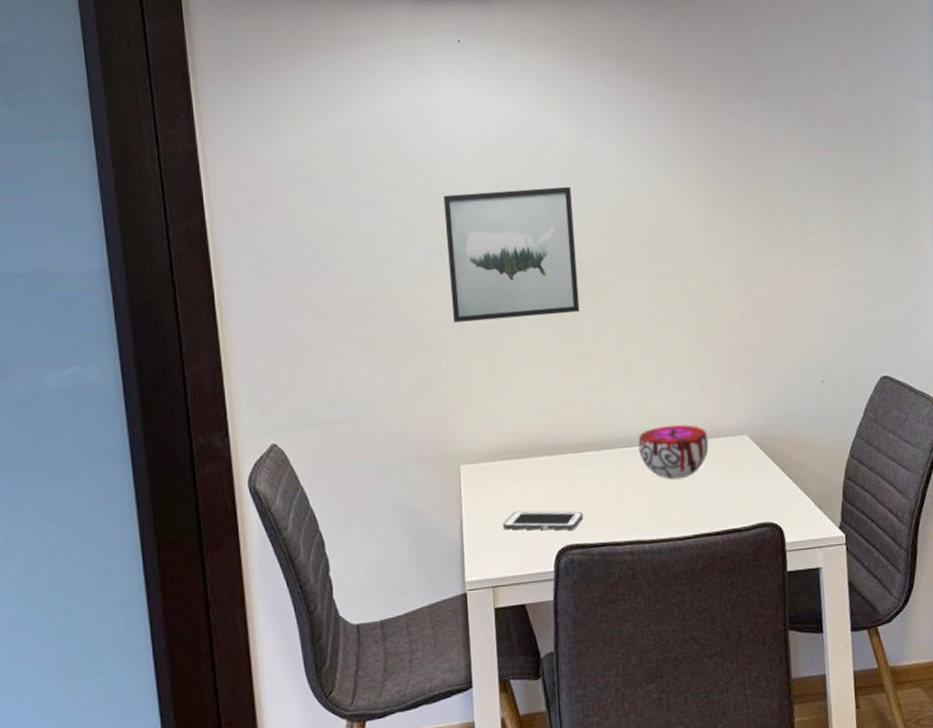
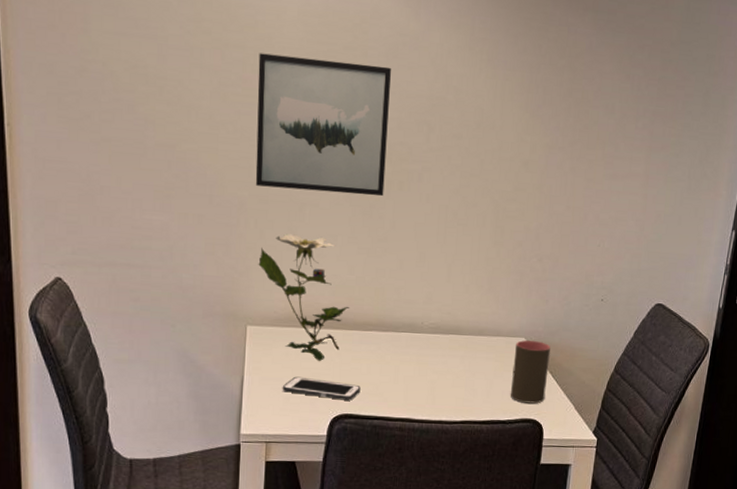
flower: none [464,363,560,492] -> present [258,234,349,361]
decorative bowl: present [638,425,709,480] -> none [421,318,489,369]
cup: none [739,436,780,506] -> present [511,340,551,404]

